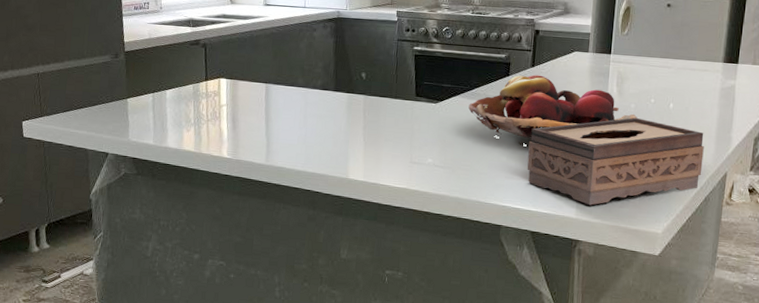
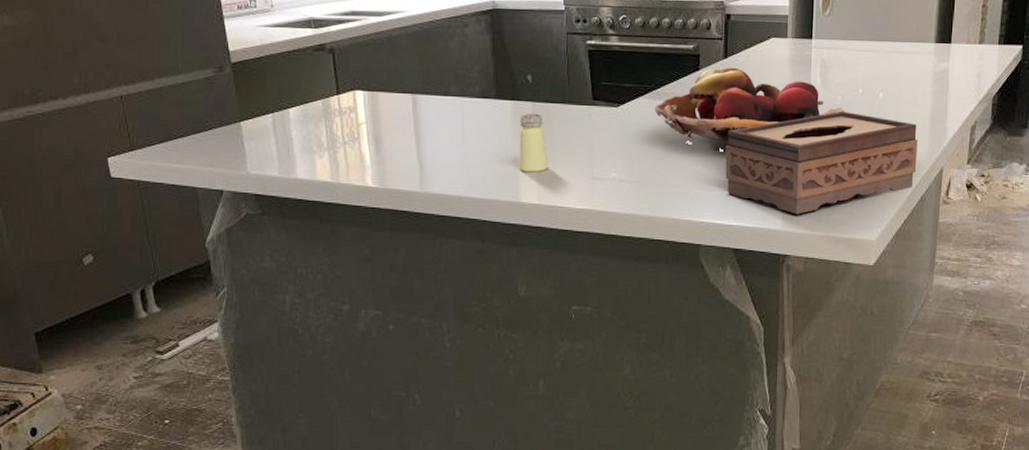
saltshaker: none [349,104,375,155] -> present [519,113,549,173]

